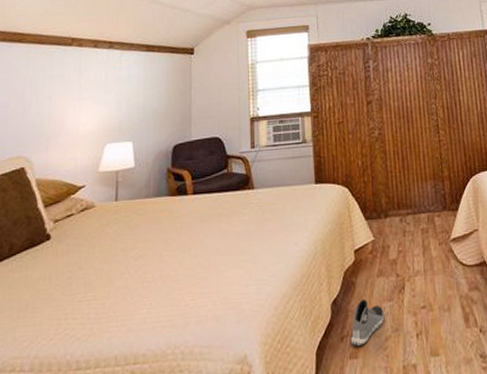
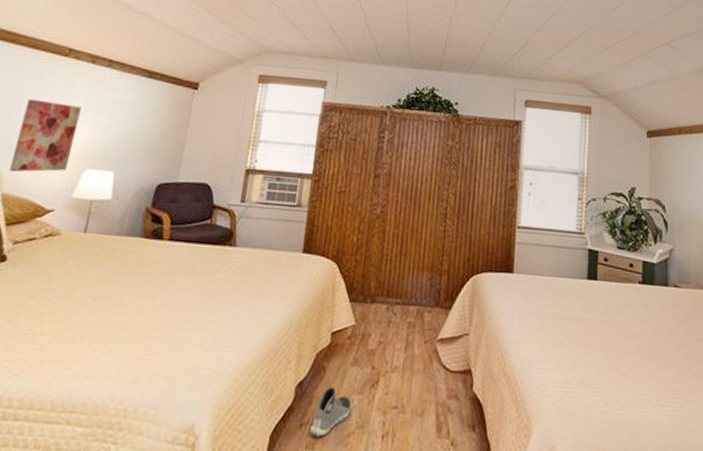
wall art: none [38,88,92,159] -> present [8,98,82,172]

